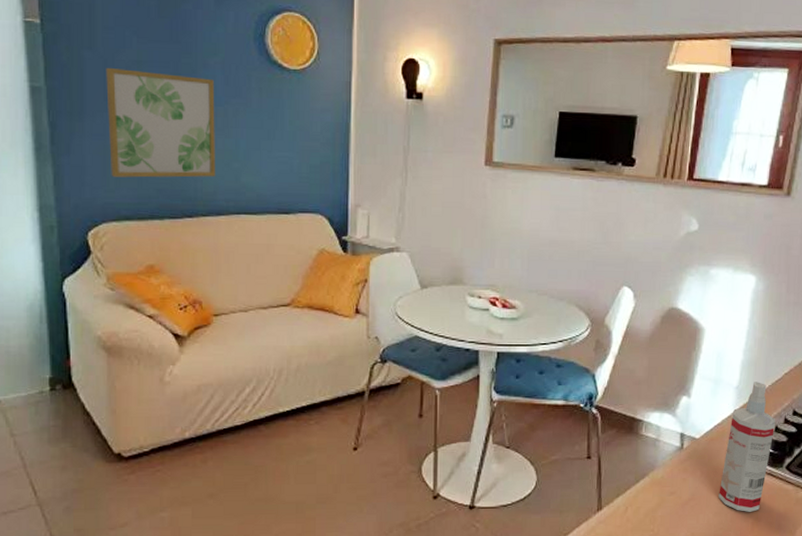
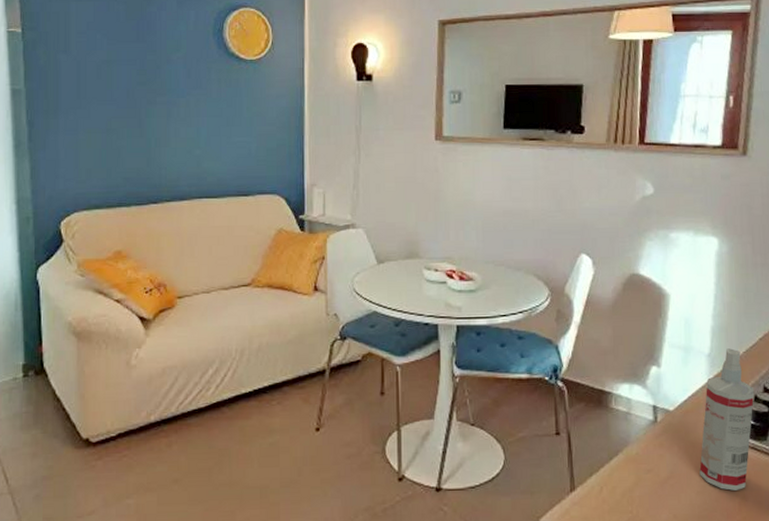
wall art: present [106,68,216,178] -> none [79,69,179,169]

